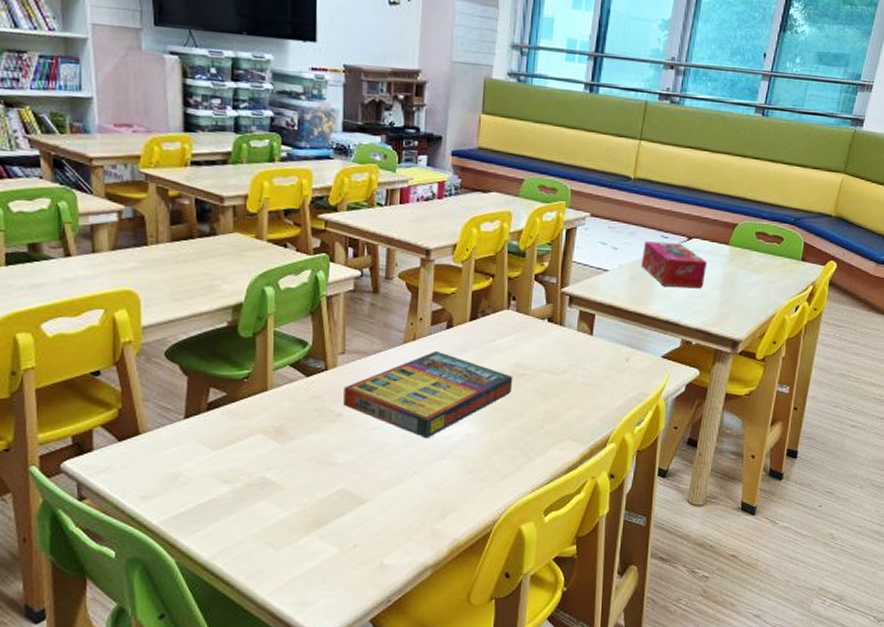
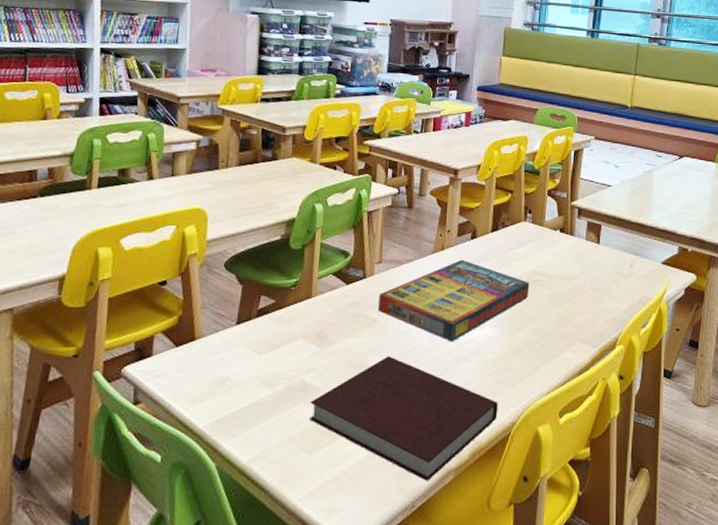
notebook: none [273,453,478,577] -> present [310,356,498,481]
tissue box: present [642,241,707,289] -> none [640,160,697,201]

